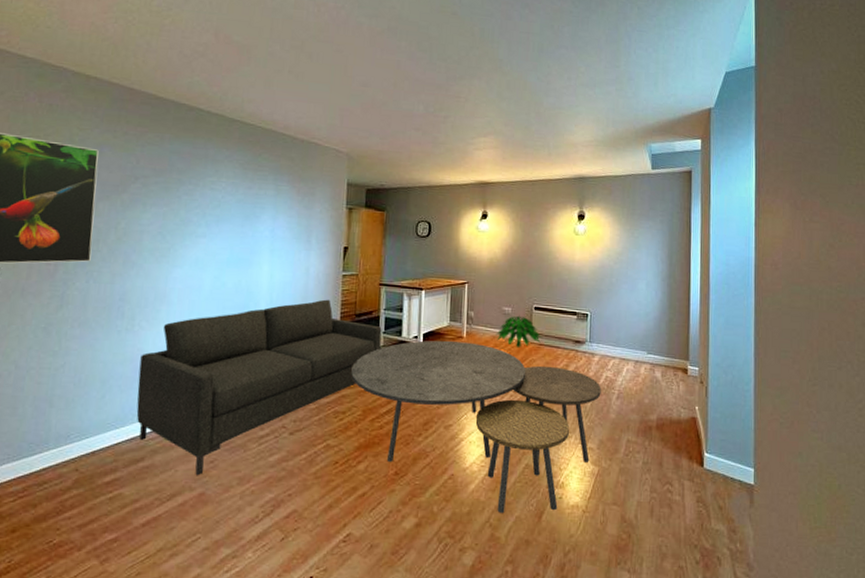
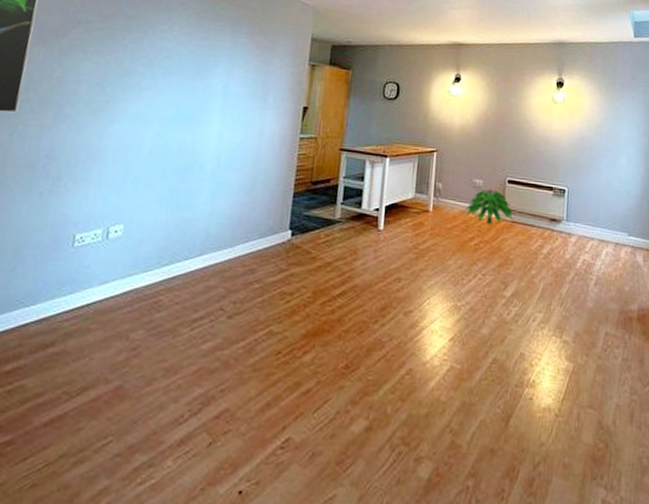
sofa: present [136,299,382,476] -> none [51,164,340,366]
coffee table: present [351,340,601,513] -> none [302,213,578,416]

